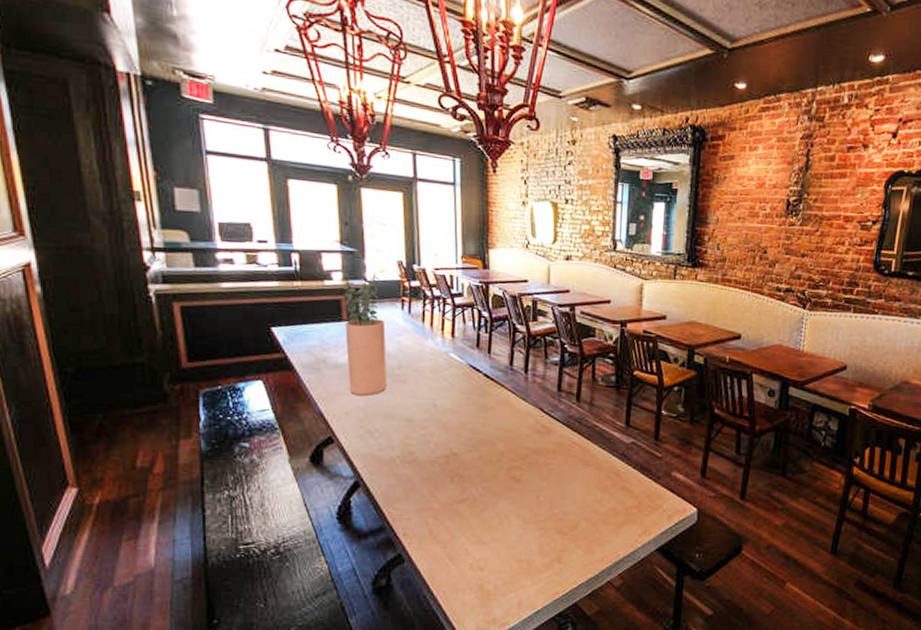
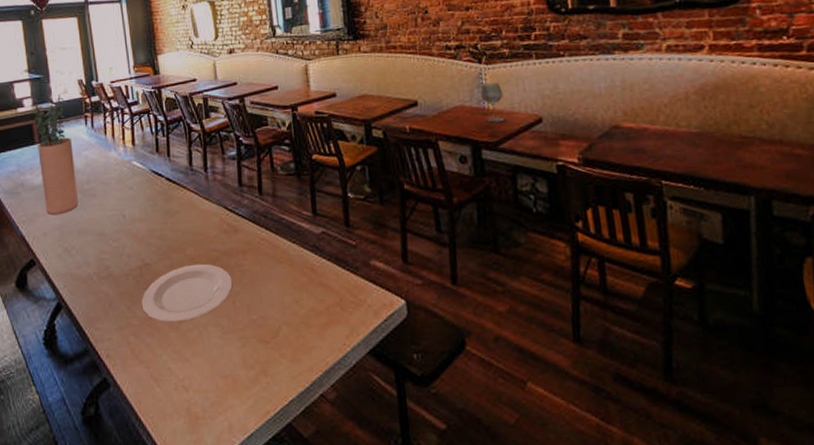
plate: none [444,458,539,510] -> present [141,263,233,323]
wine glass: none [798,327,819,365] -> present [480,82,505,123]

